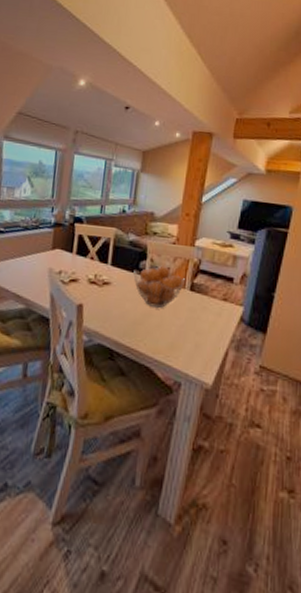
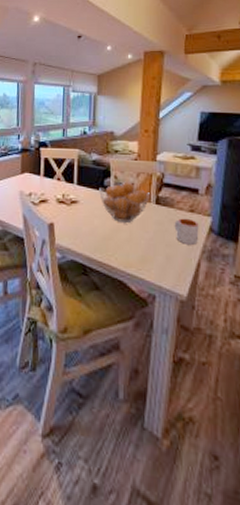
mug: none [206,306,231,334] -> present [174,218,199,245]

